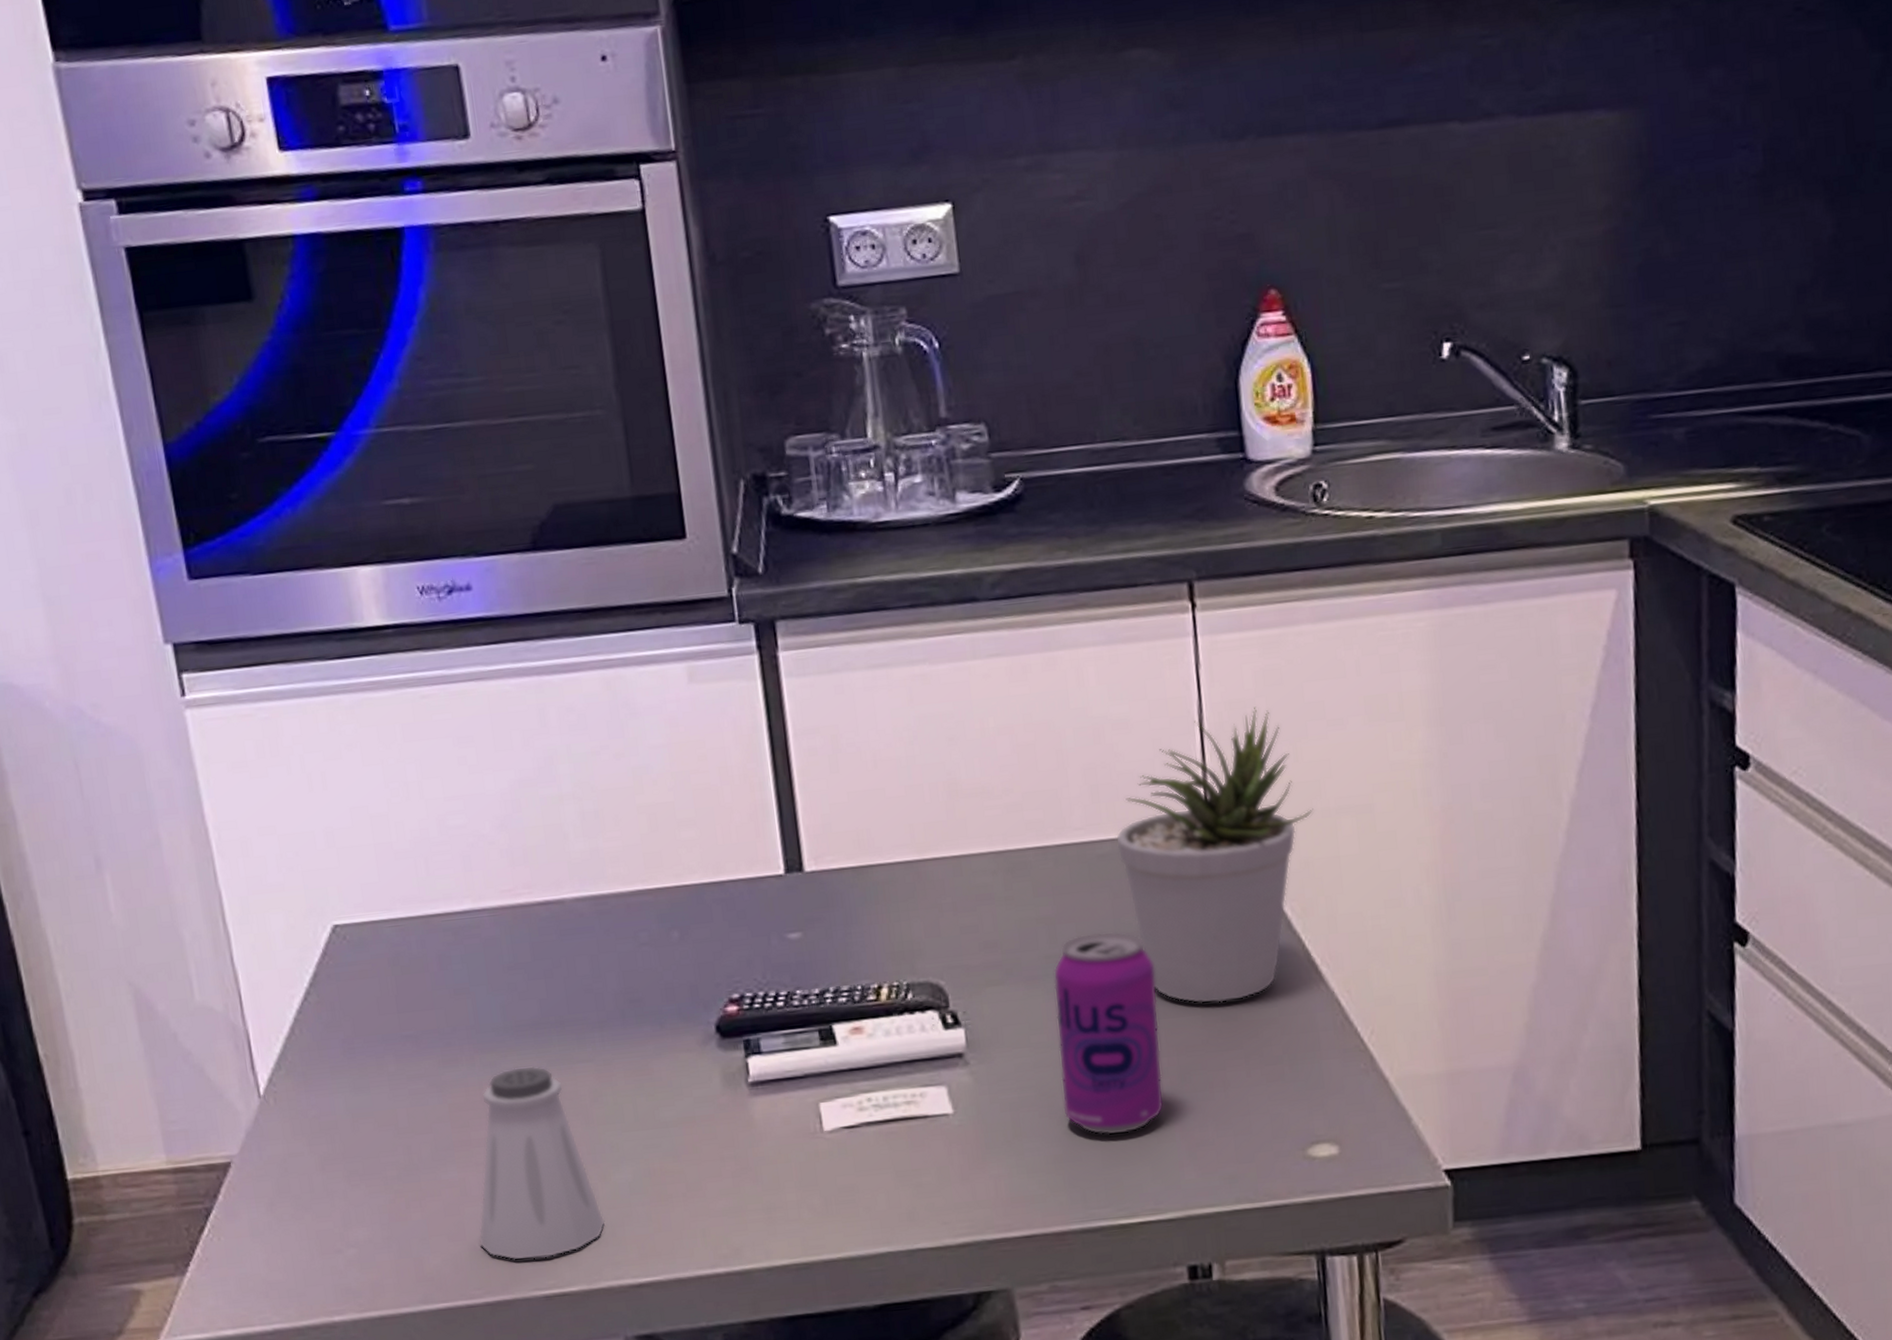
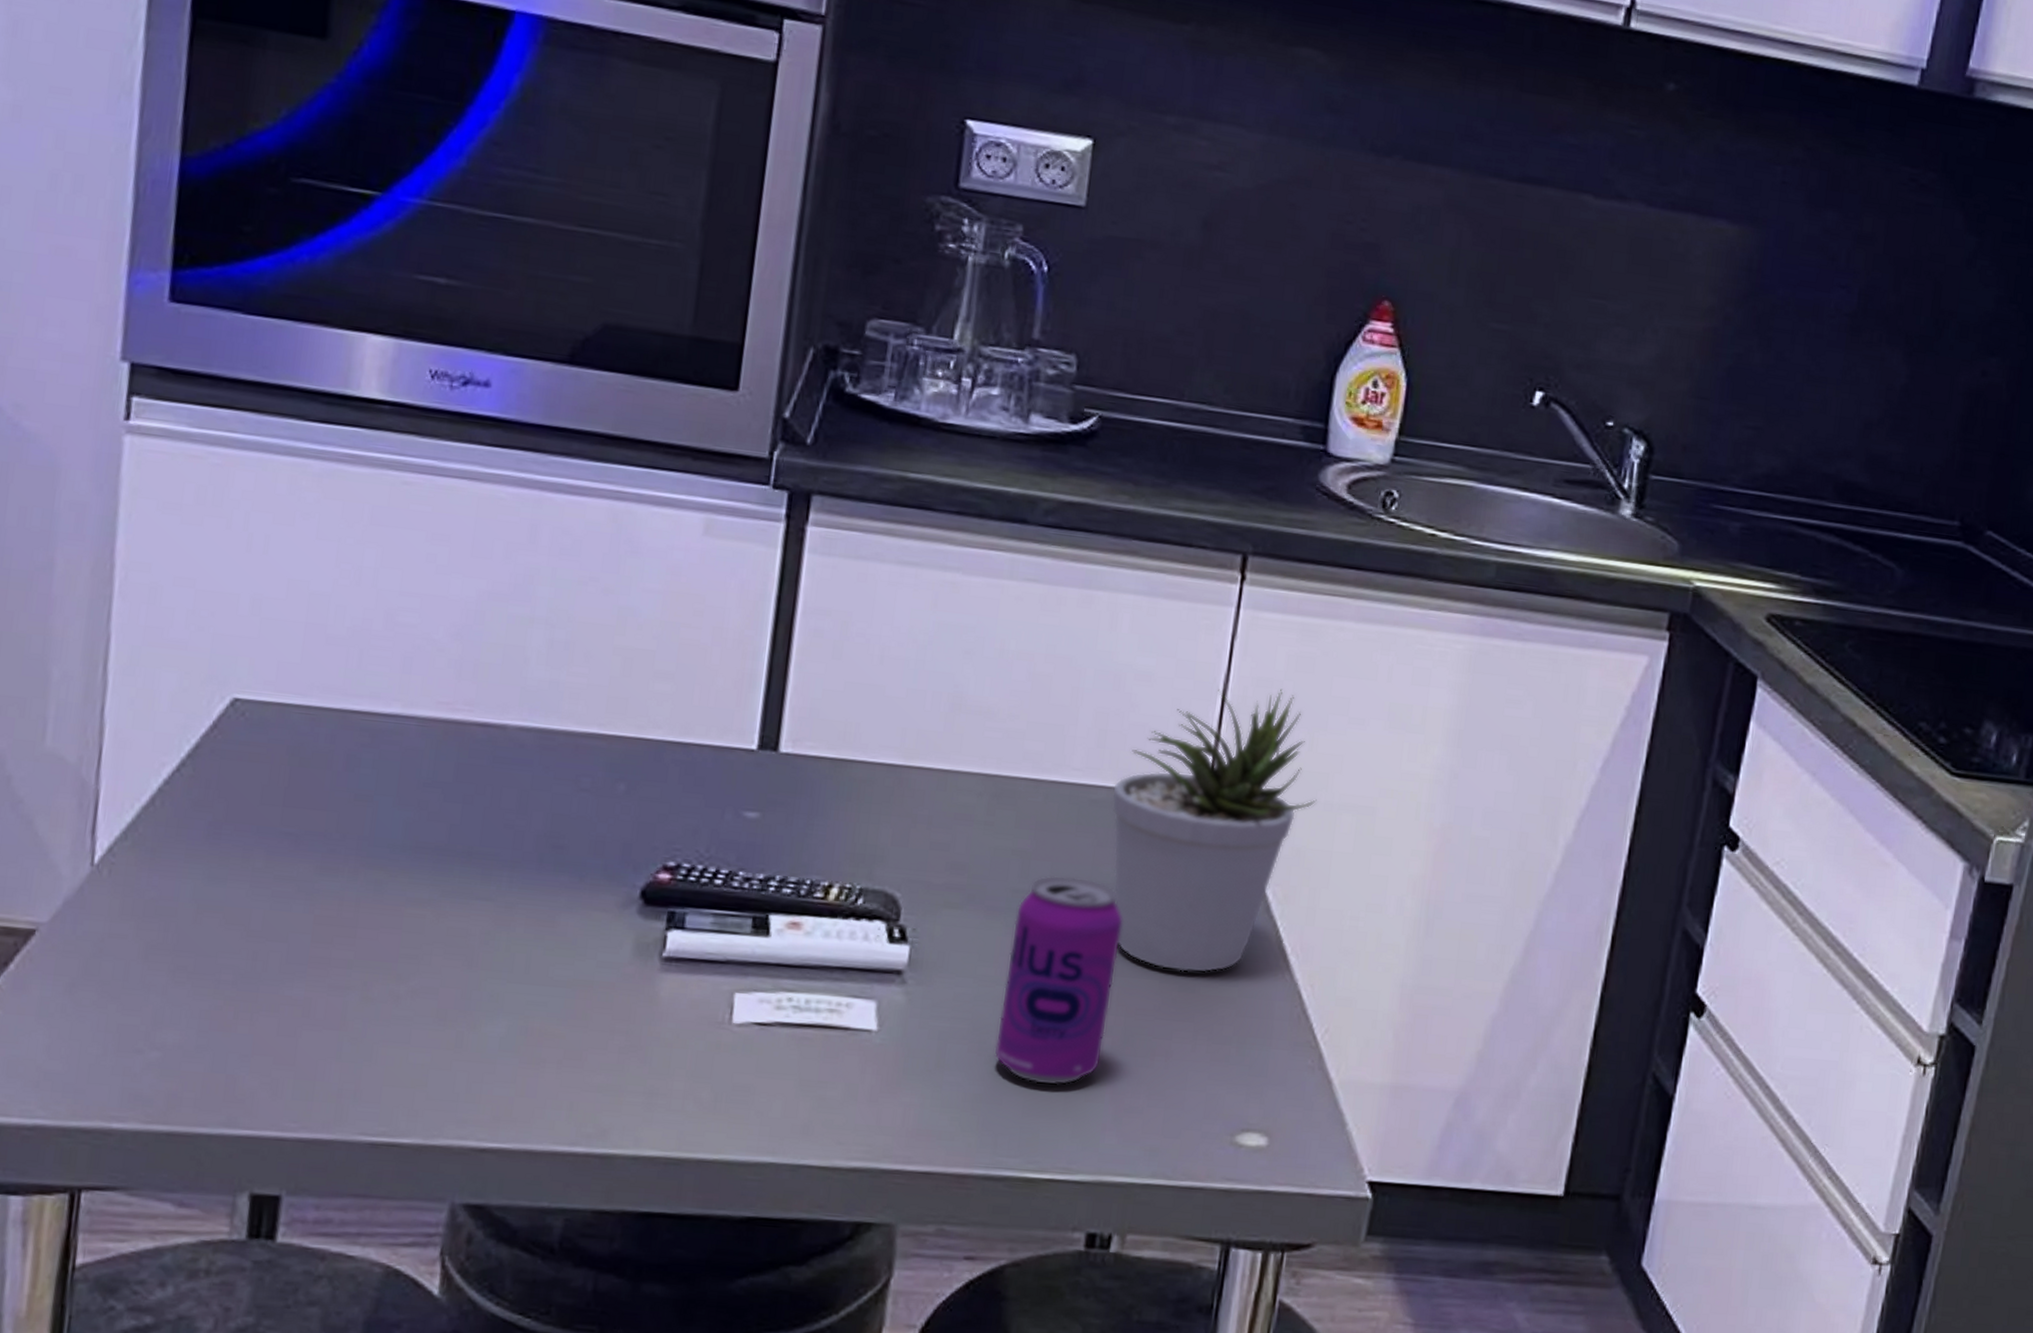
saltshaker: present [478,1066,605,1261] -> none [308,890,462,1103]

